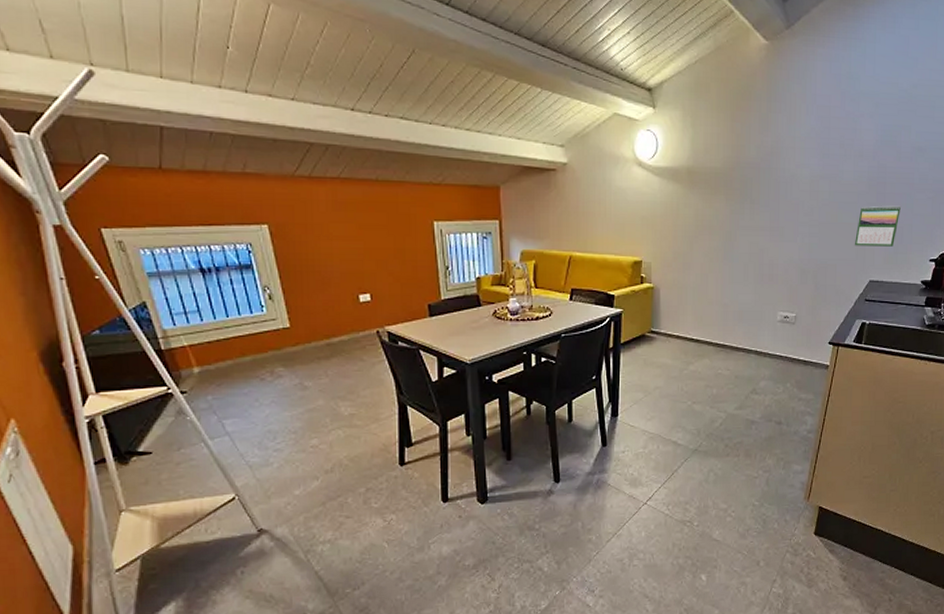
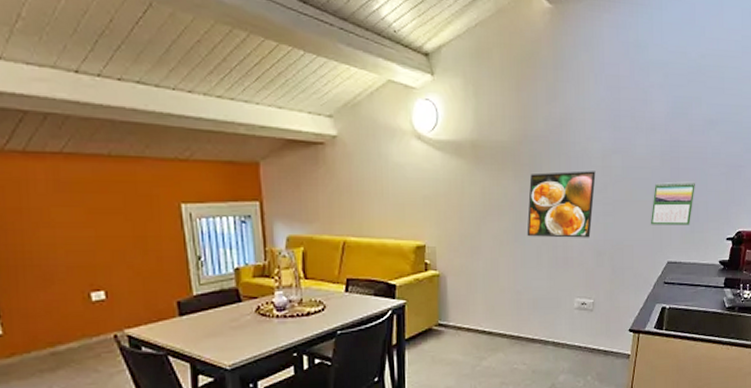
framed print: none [735,195,803,257] -> present [527,171,596,238]

